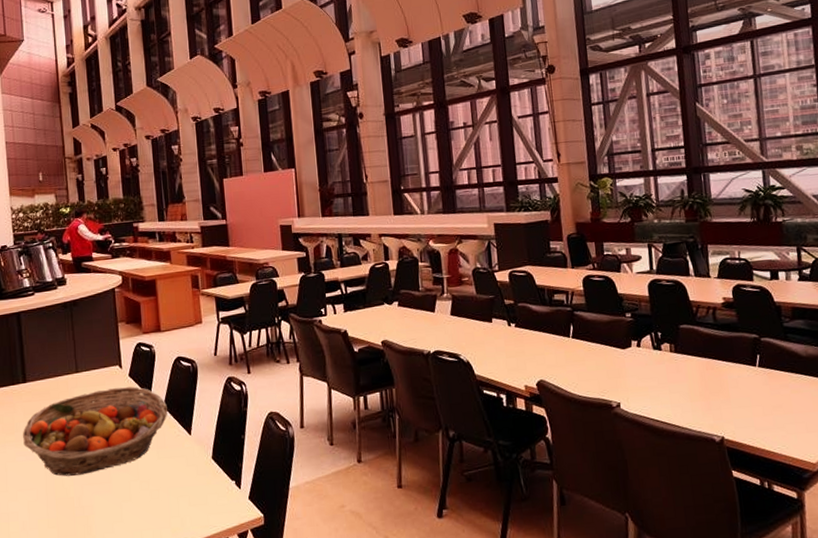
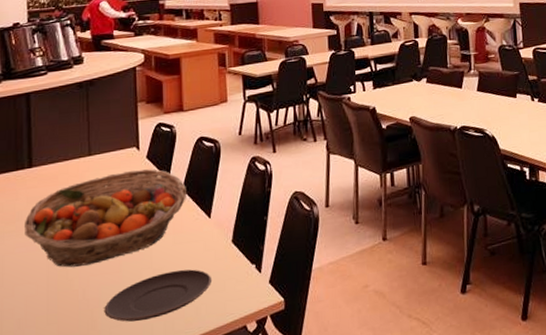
plate: none [98,482,195,529] -> present [104,269,213,322]

